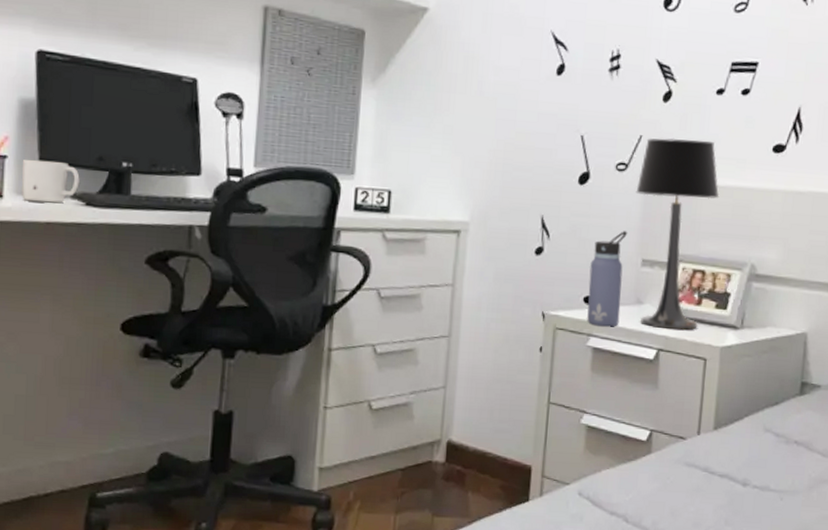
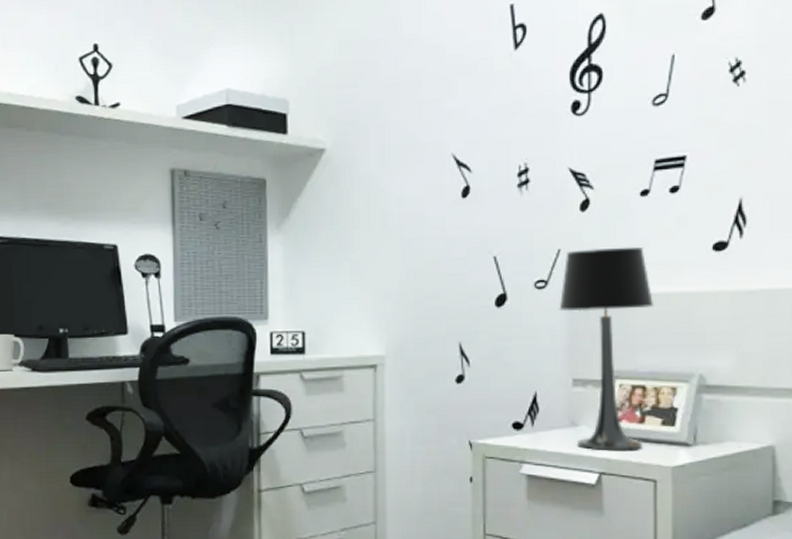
water bottle: present [587,231,628,328] -> none [516,351,555,454]

